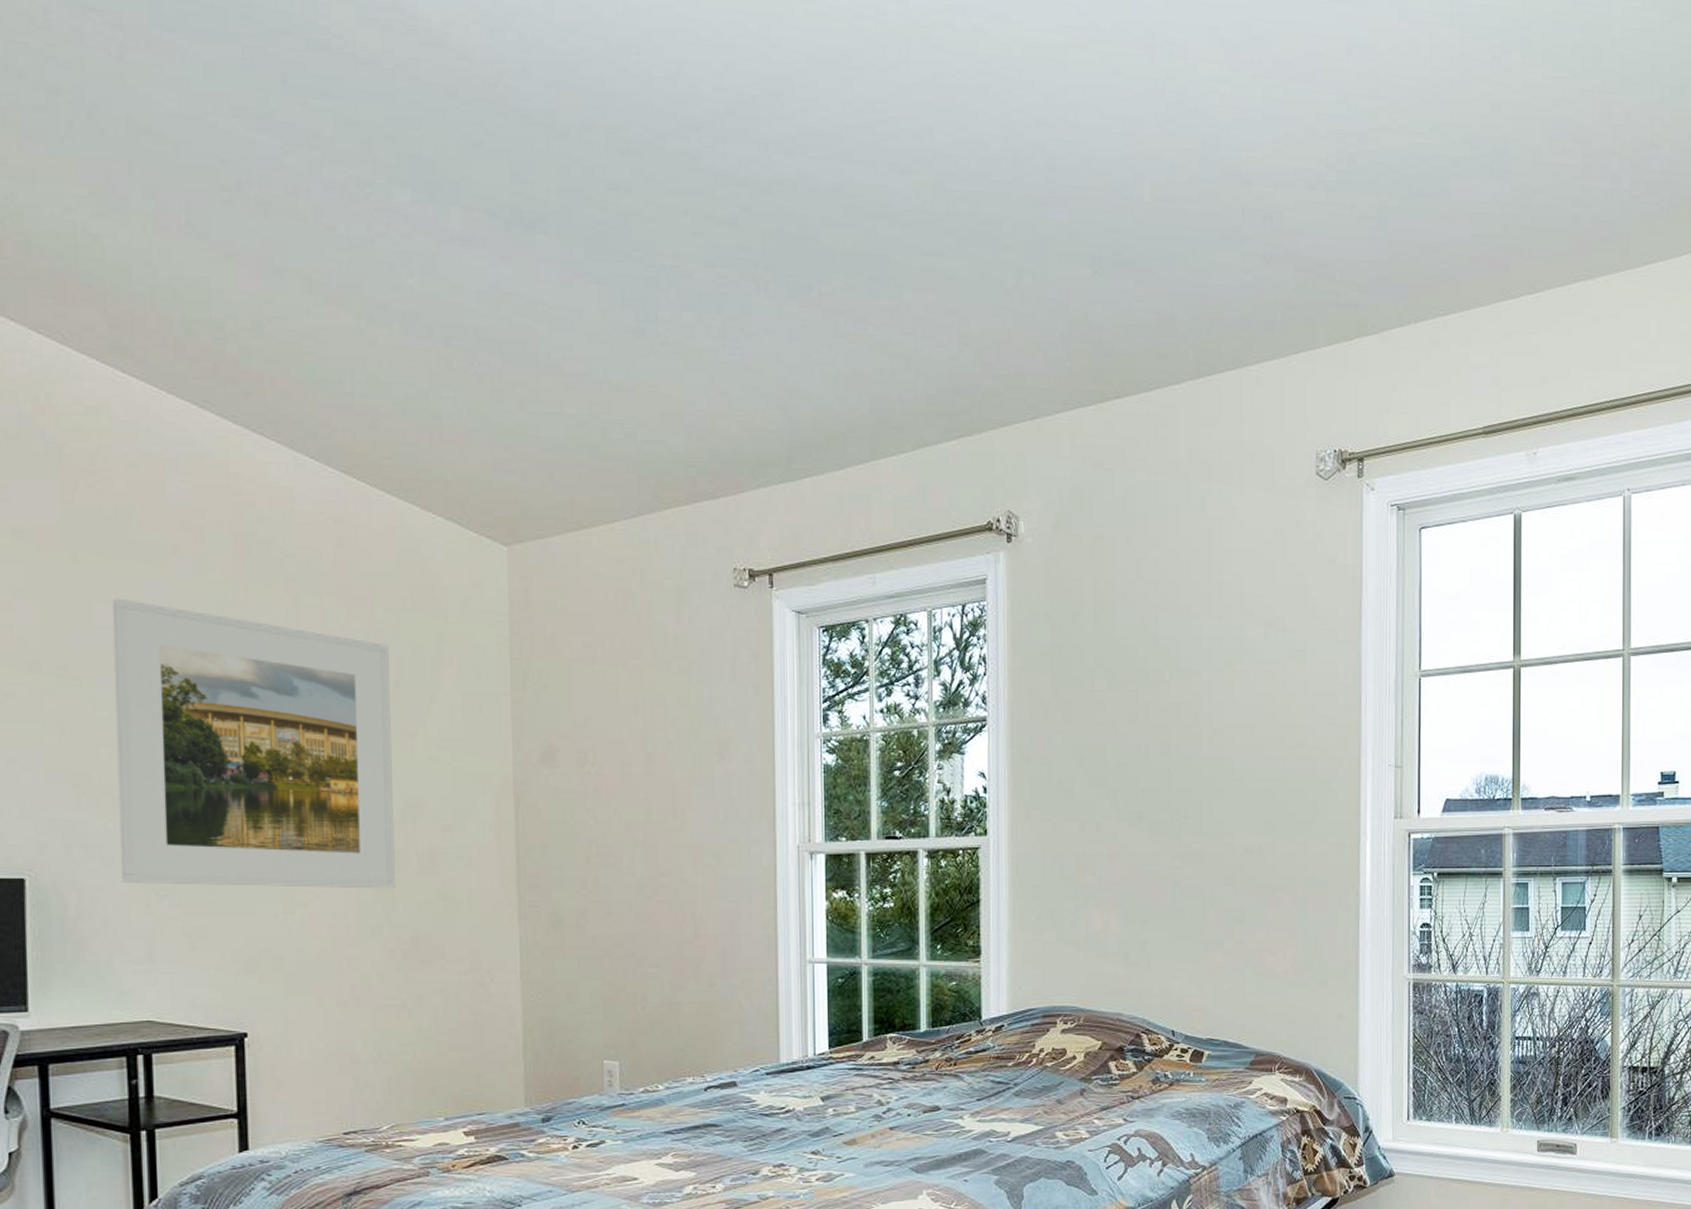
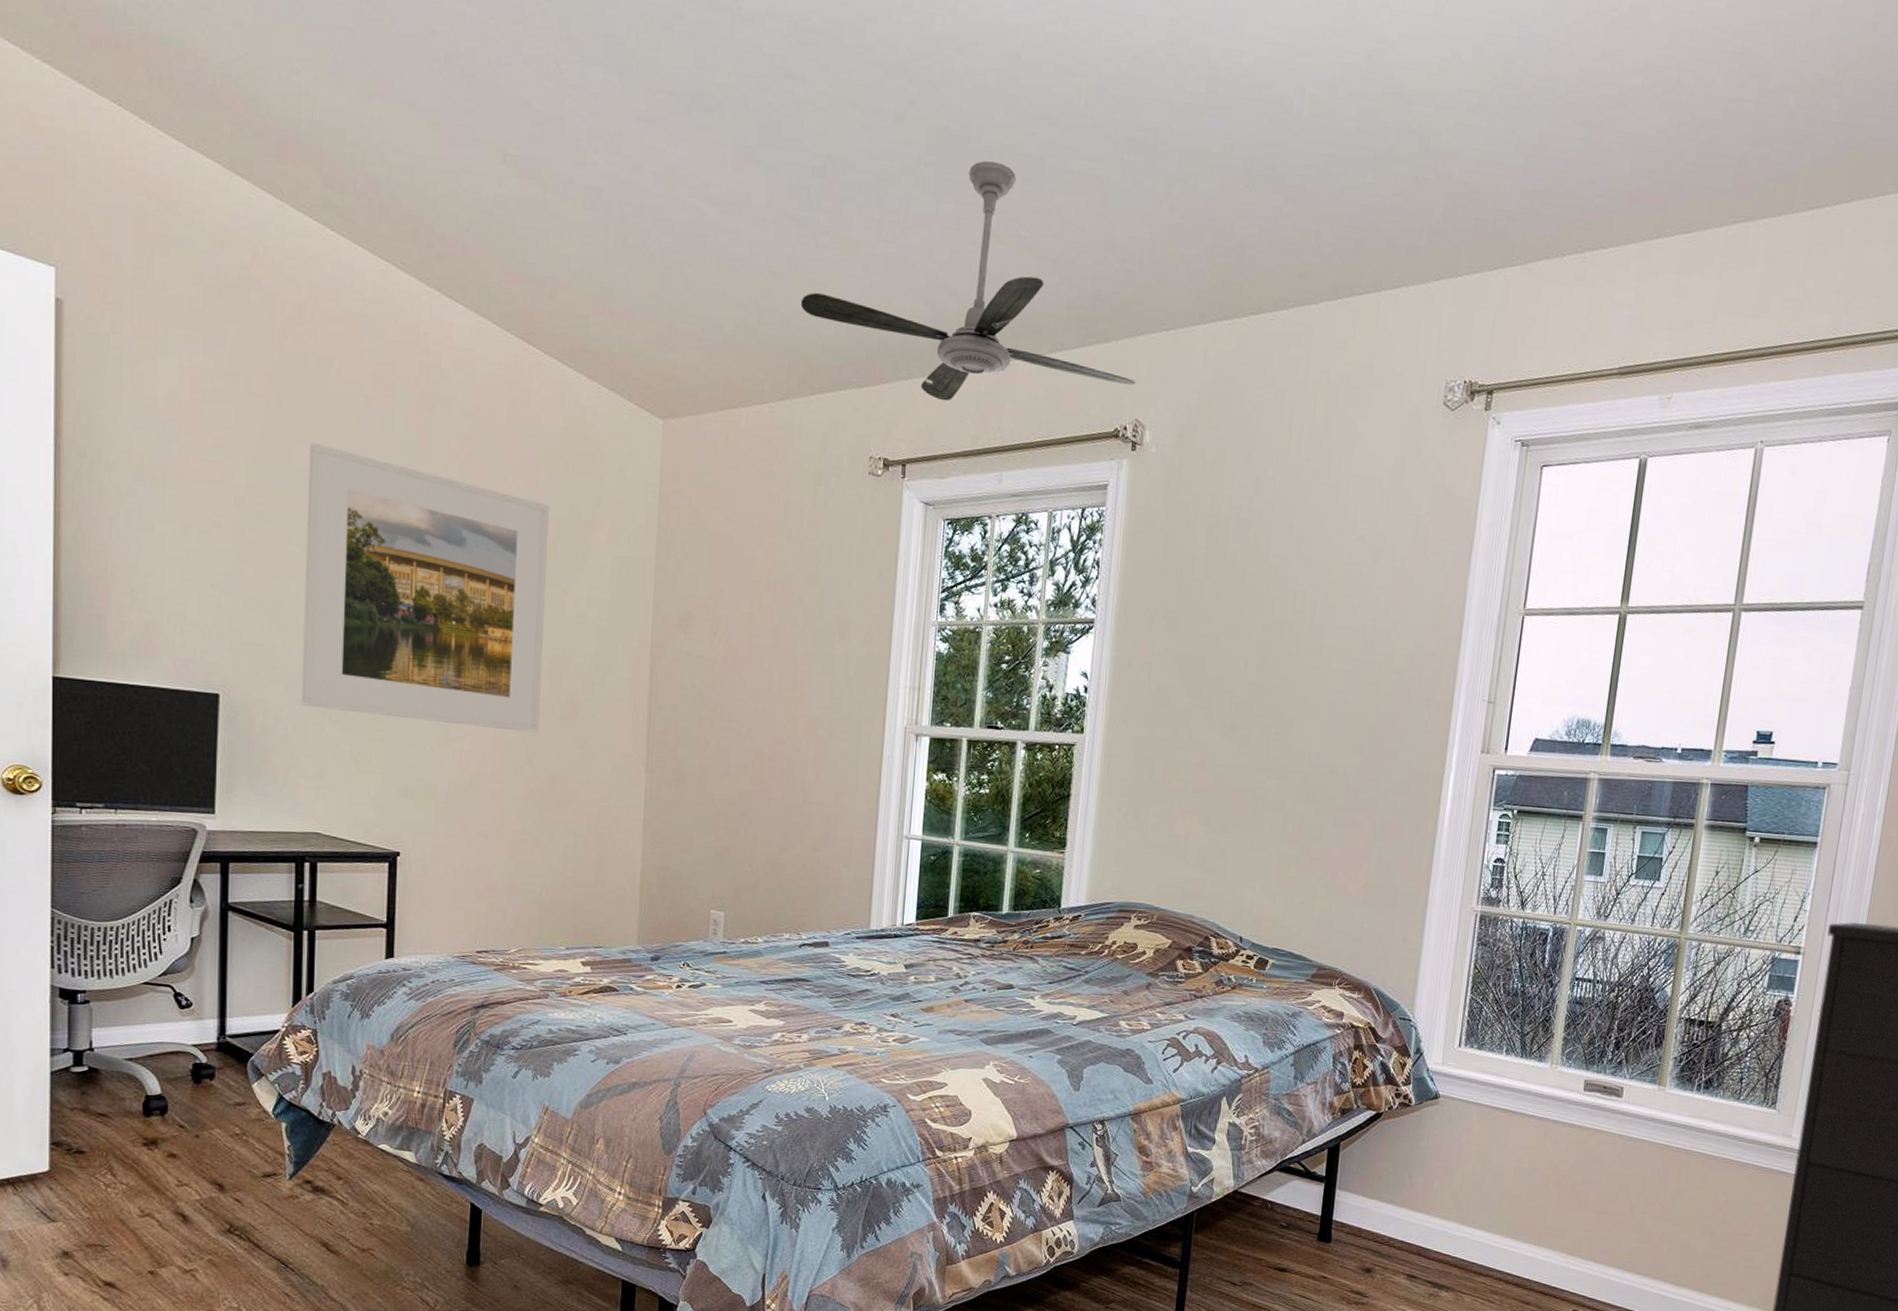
ceiling fan: none [645,262,1005,506] -> present [800,161,1136,401]

